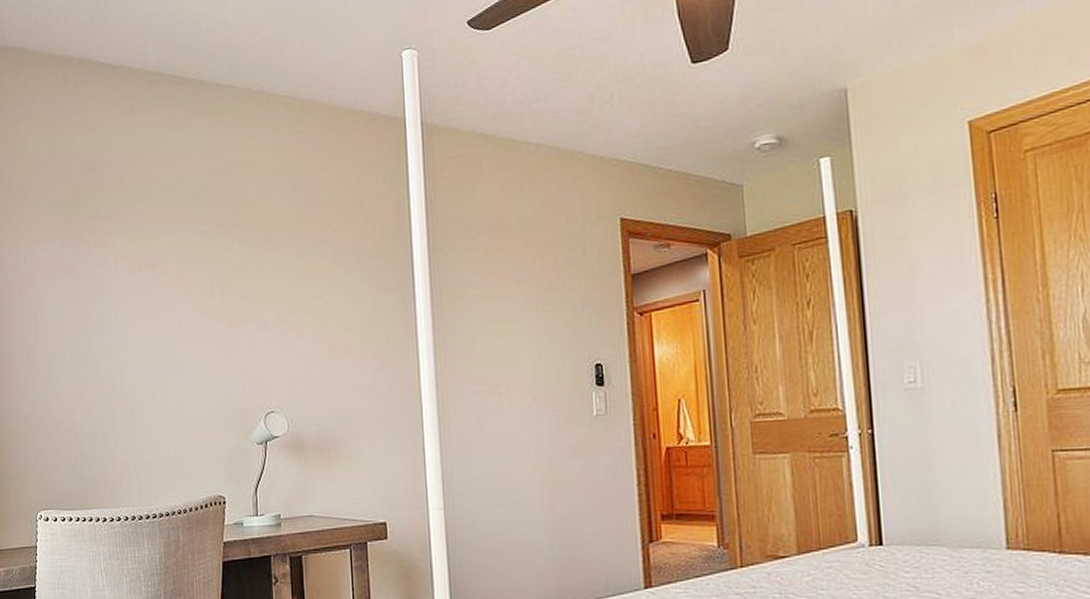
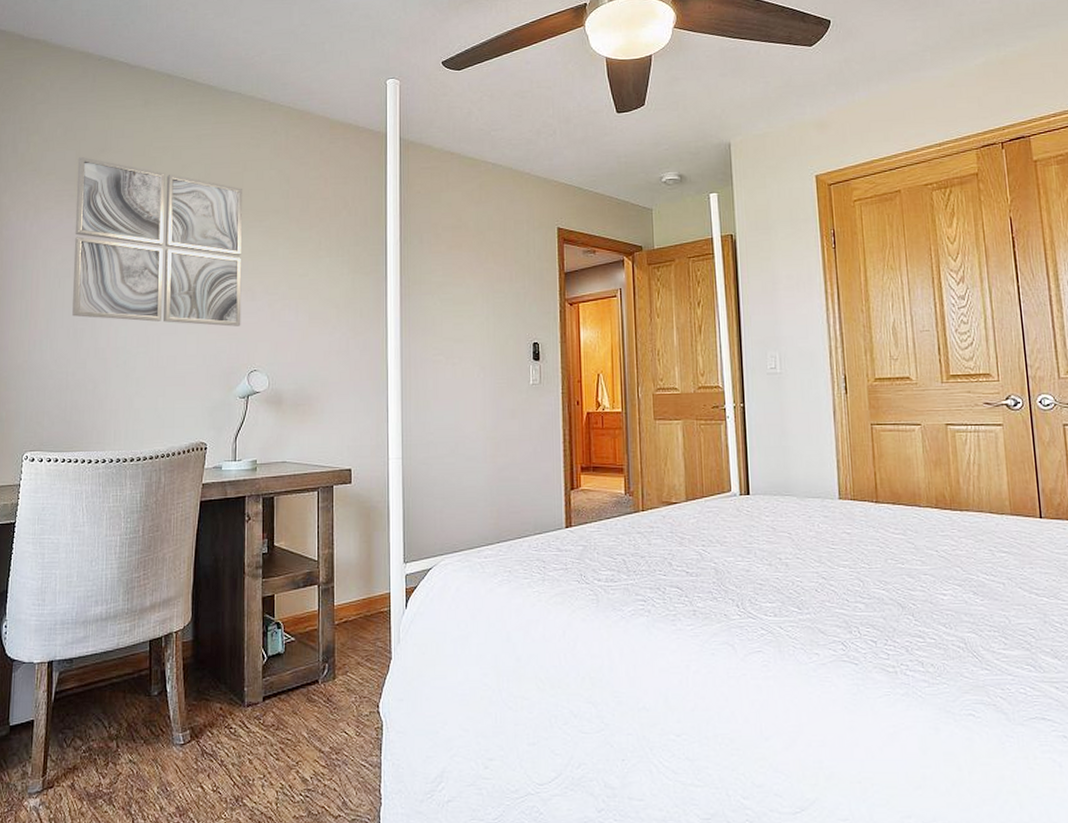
wall art: none [66,177,253,363] -> present [72,156,242,327]

